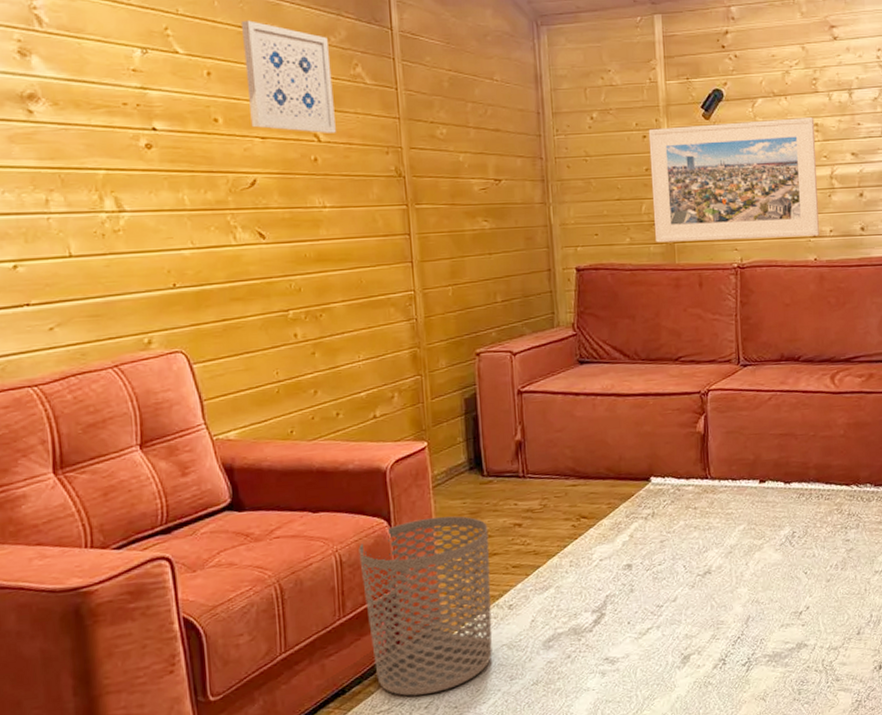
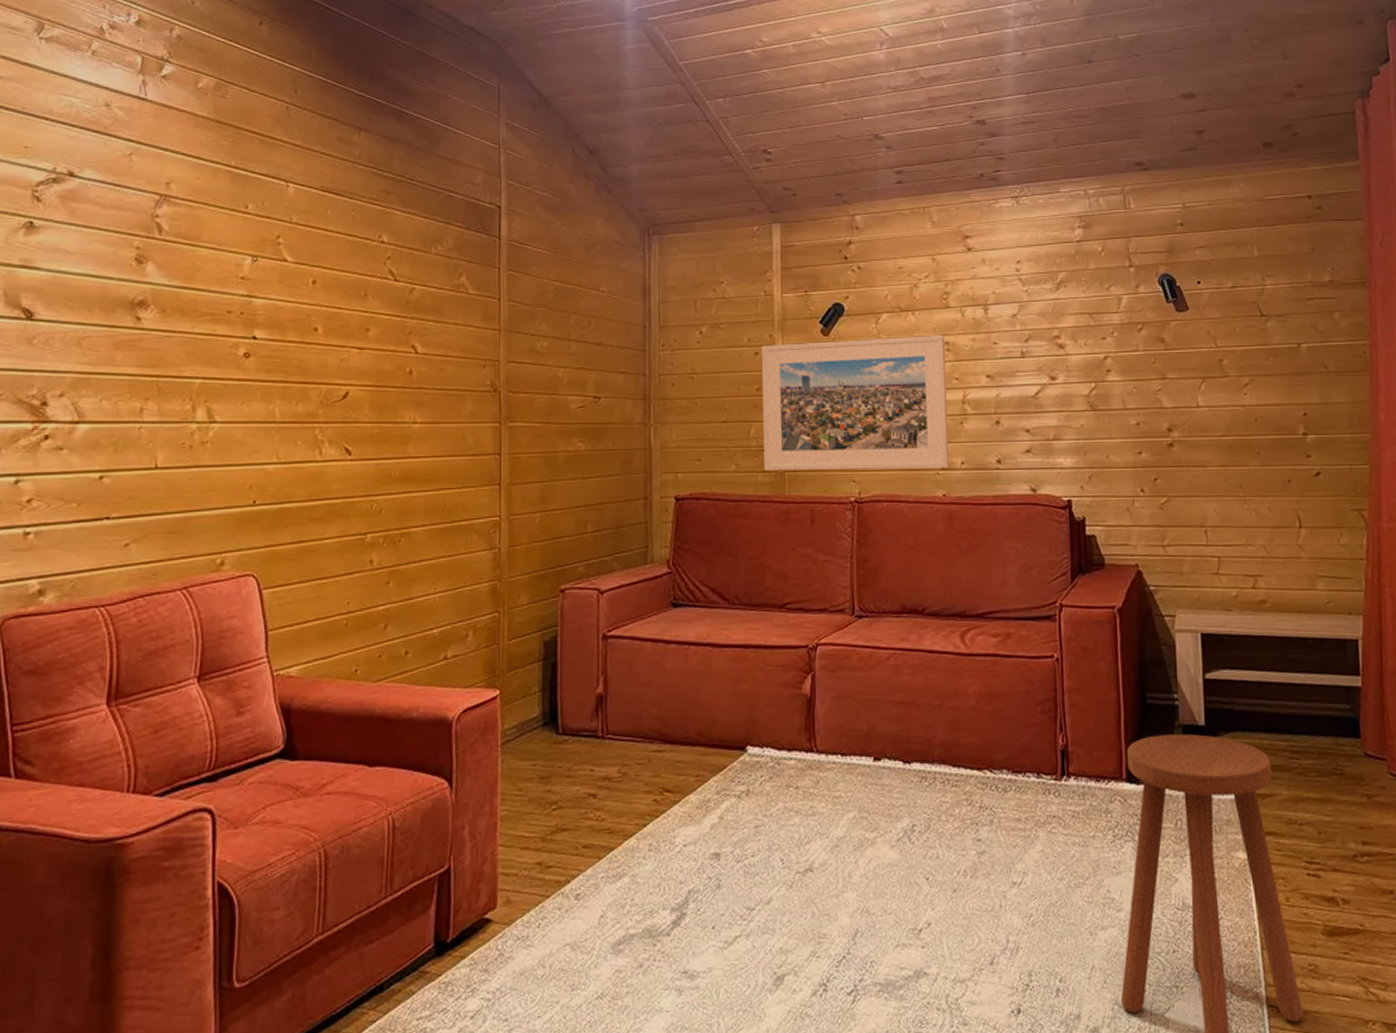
wall art: present [242,20,336,133] -> none [350,229,436,345]
waste bin: present [358,516,492,696] -> none [414,780,559,1001]

